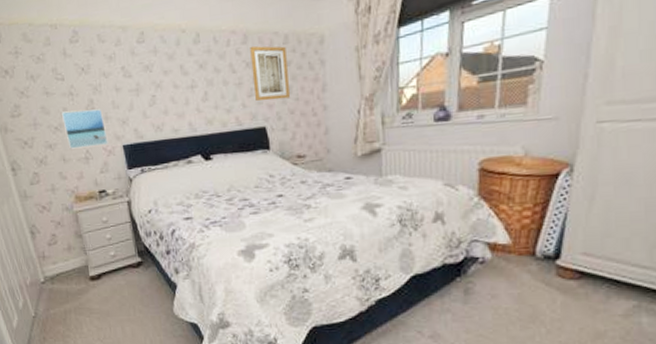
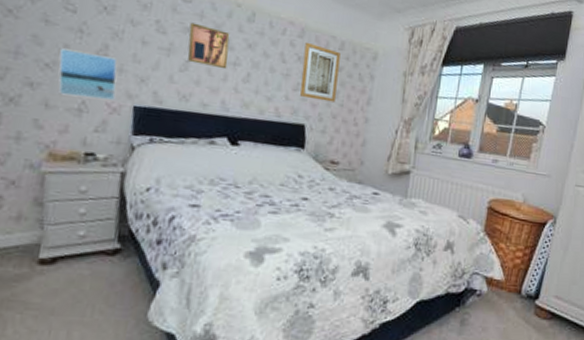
wall art: none [148,59,187,96] -> present [187,22,230,70]

